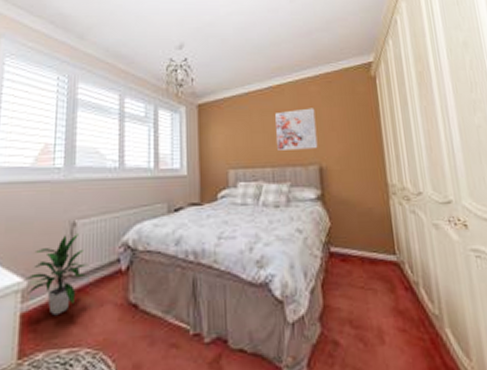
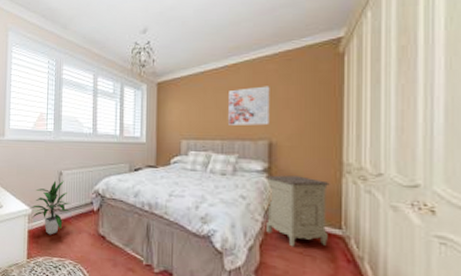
nightstand: none [320,201,385,282] -> present [266,175,330,247]

